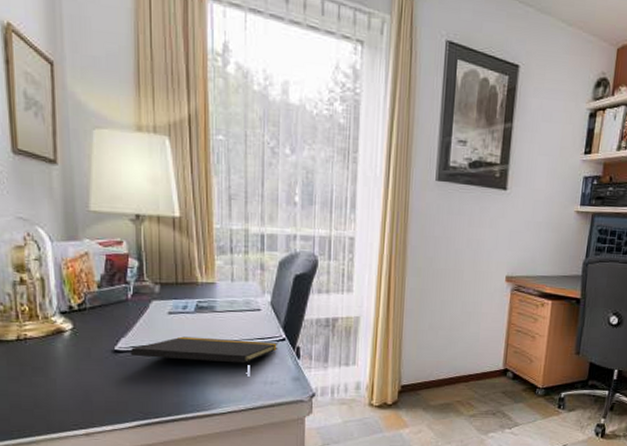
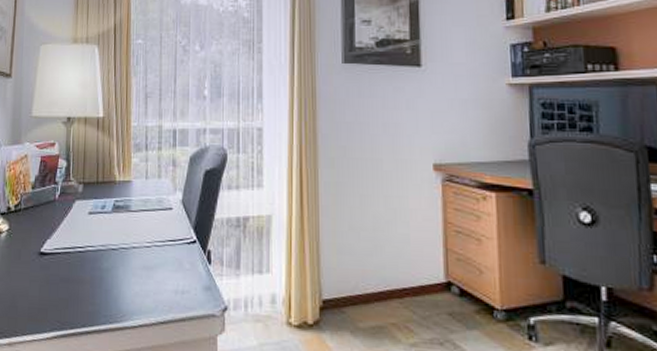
notepad: present [130,336,278,365] -> none [53,238,189,271]

